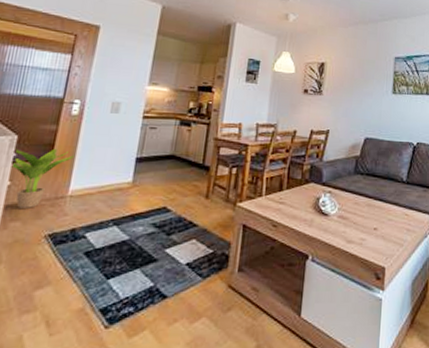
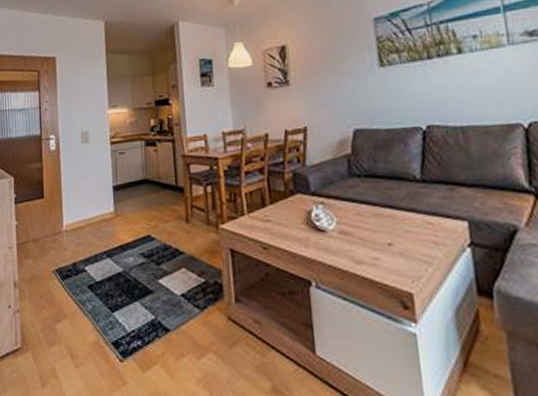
potted plant: present [10,148,74,210] -> none [13,185,61,247]

